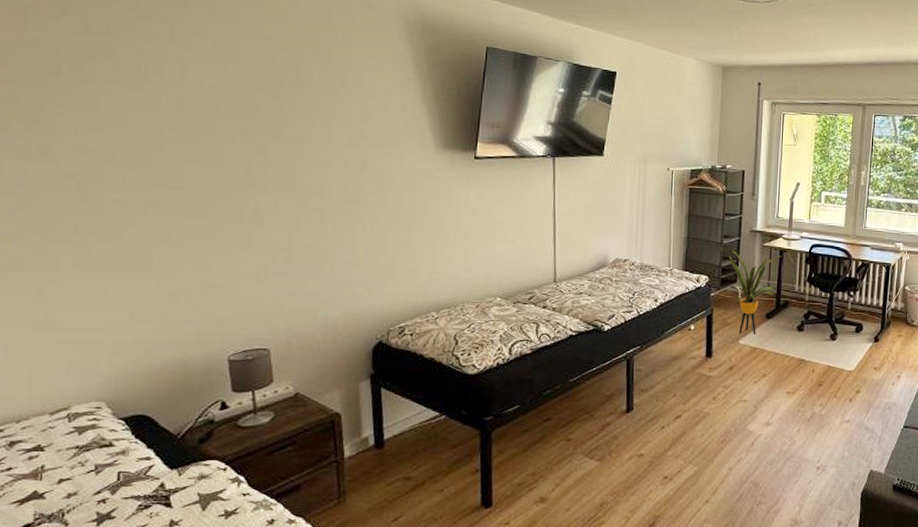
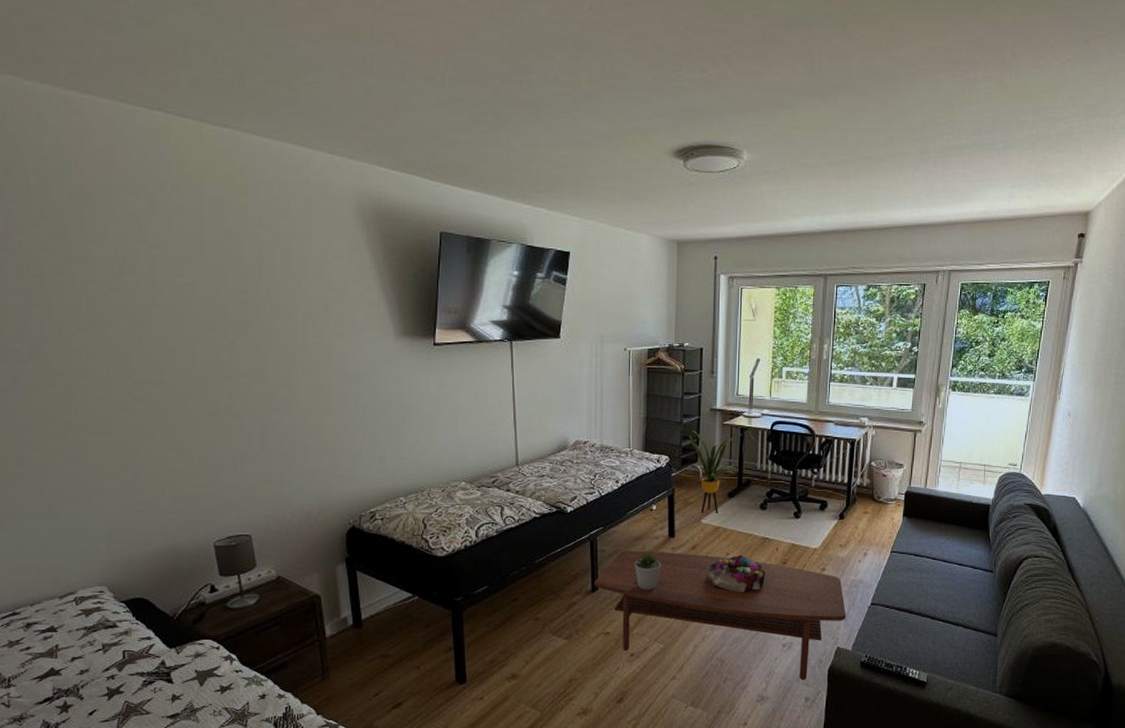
coffee table: none [630,370,880,505] -> present [595,551,847,681]
potted plant: none [669,369,697,411] -> present [633,549,661,590]
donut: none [744,377,802,415] -> present [708,555,766,593]

